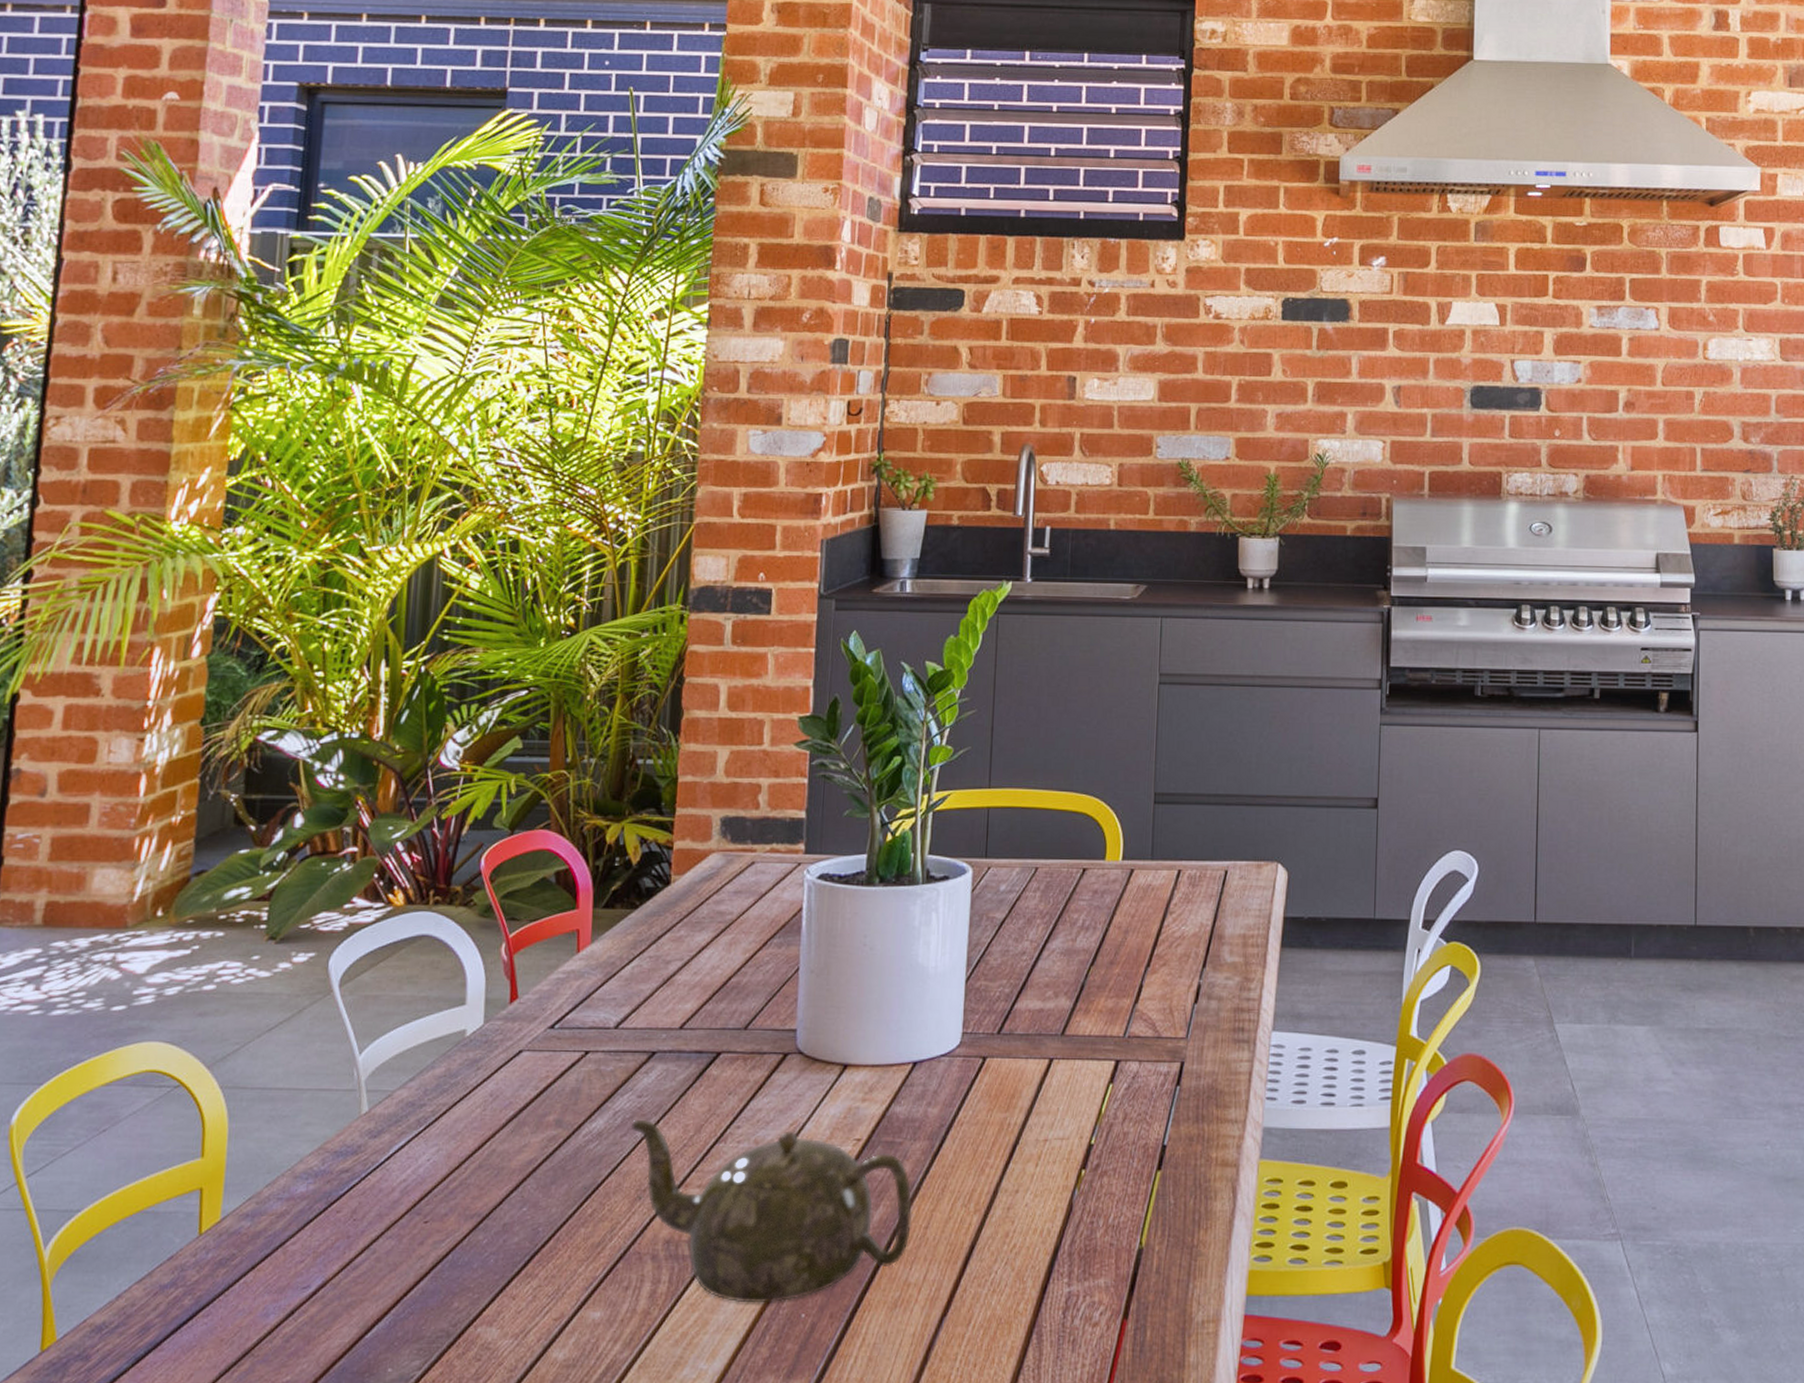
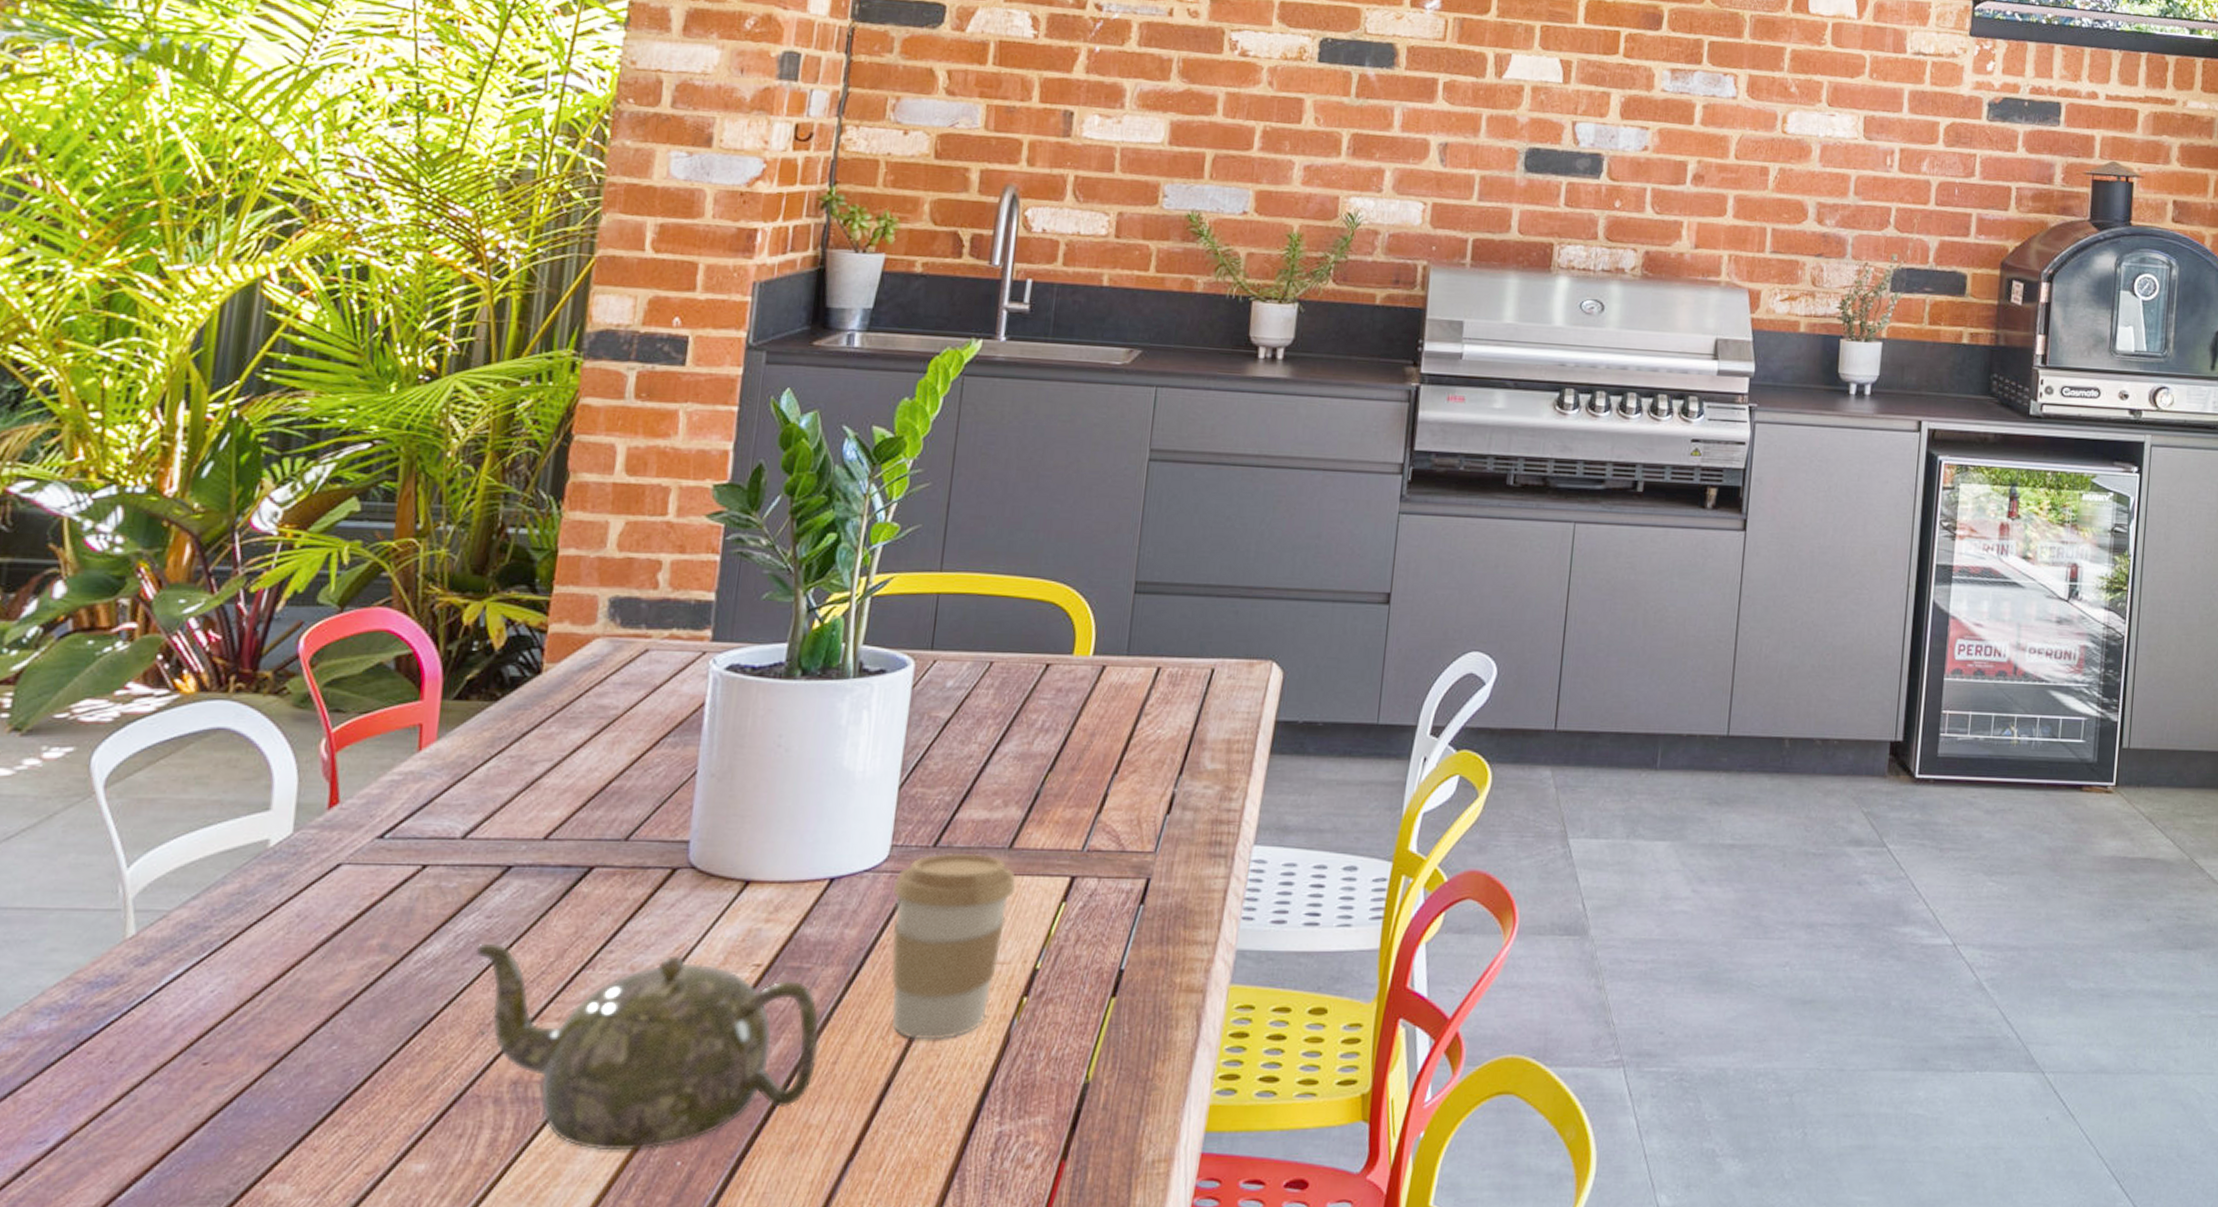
coffee cup: none [965,1039,1070,1208] -> present [890,852,1016,1040]

